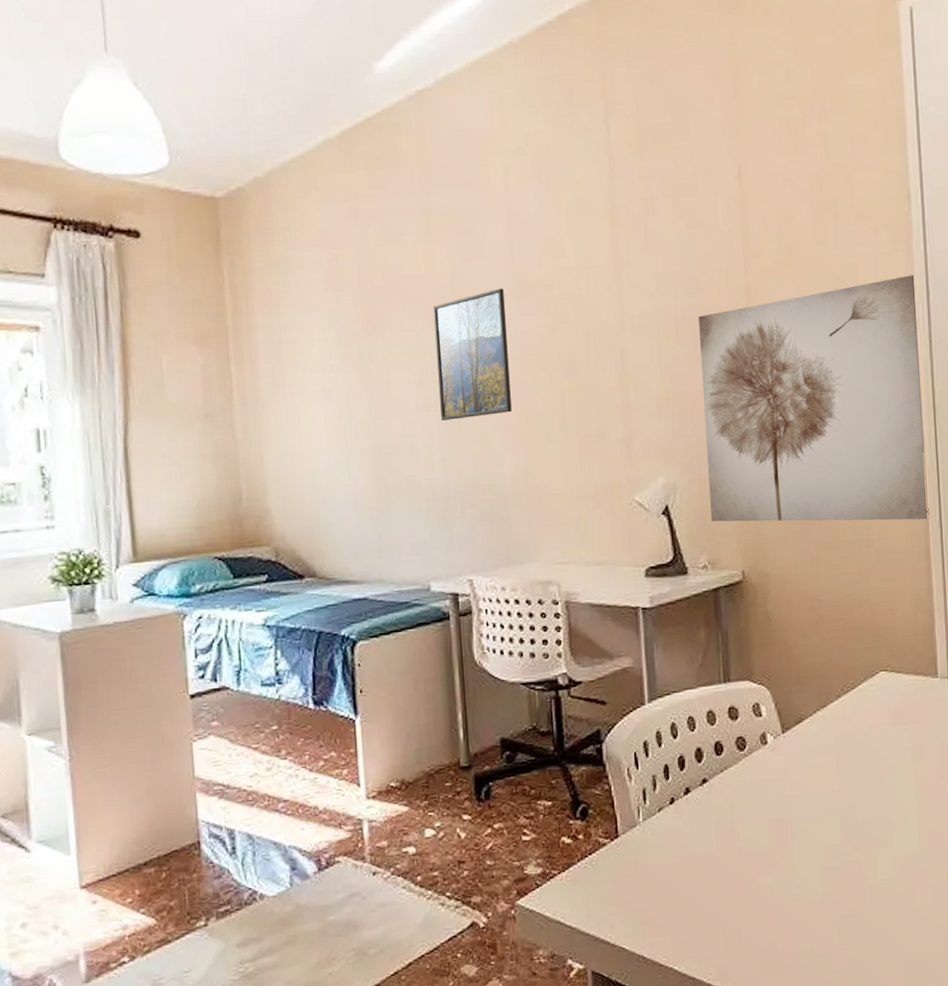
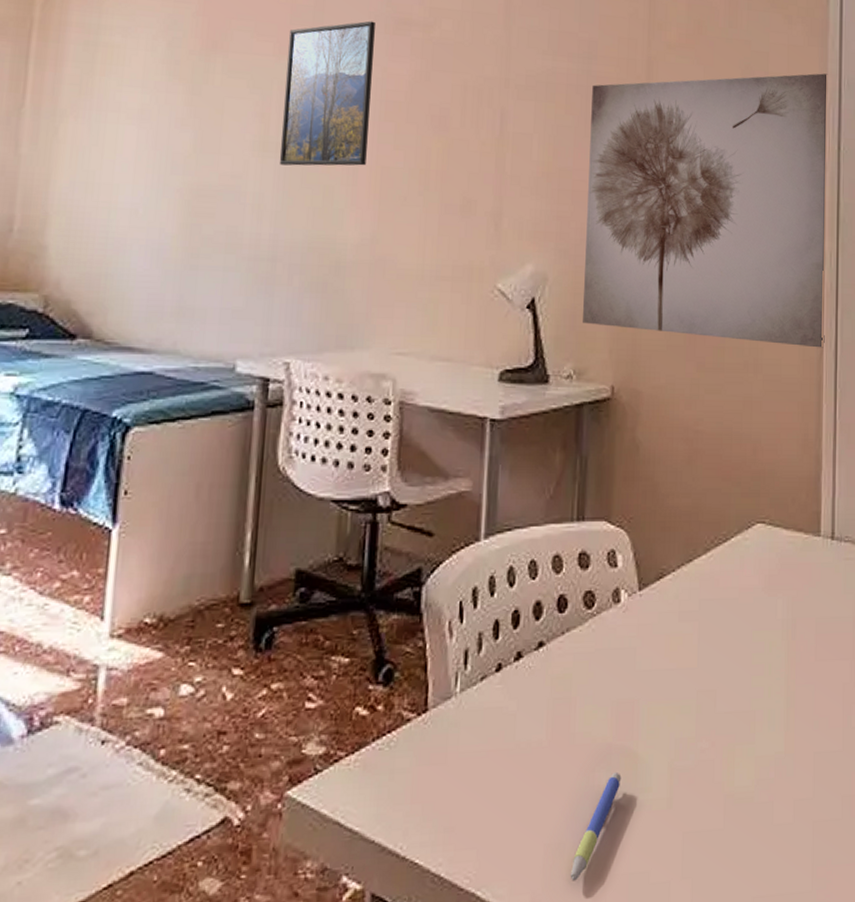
pen: none [748,873,782,956] -> present [571,771,622,881]

